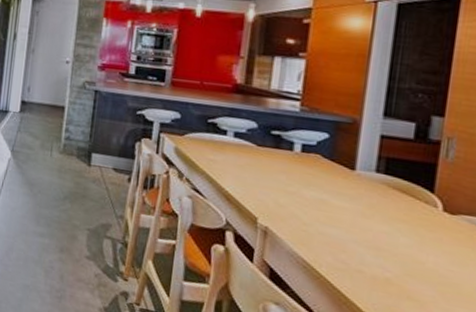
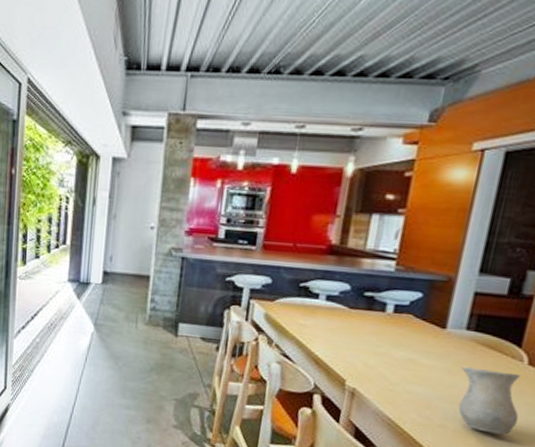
vase: none [374,209,440,285] -> present [458,366,521,435]

